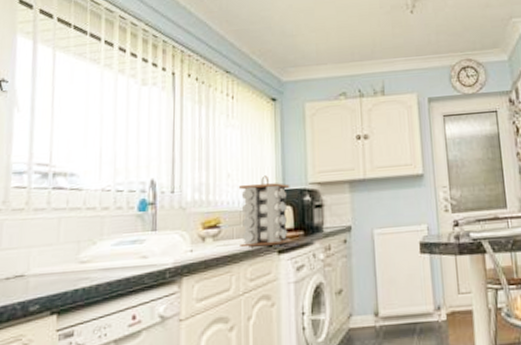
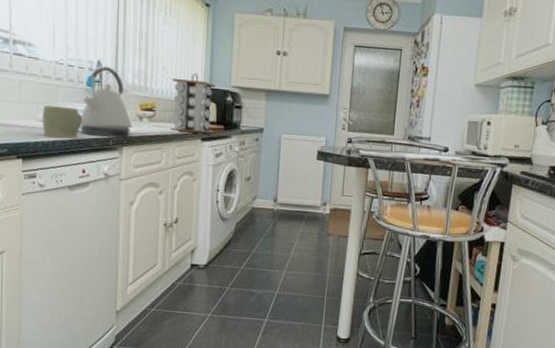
mug: none [83,239,132,282] -> present [42,104,82,139]
kettle: none [130,185,193,271] -> present [81,66,132,138]

